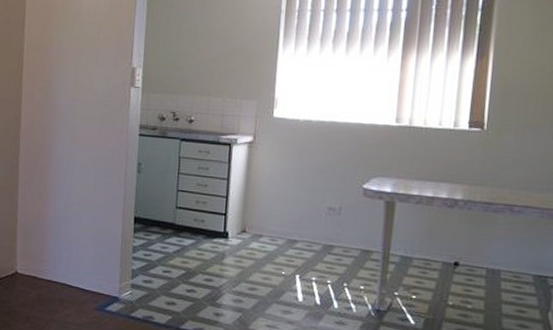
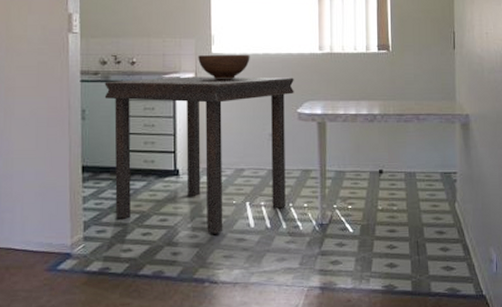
dining table: none [160,137,363,302] -> present [104,76,294,234]
fruit bowl: none [258,118,315,147] -> present [198,54,250,80]

